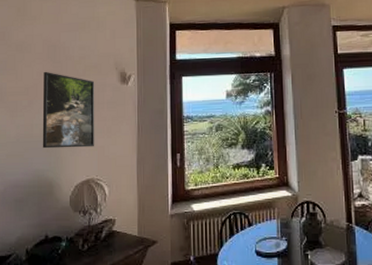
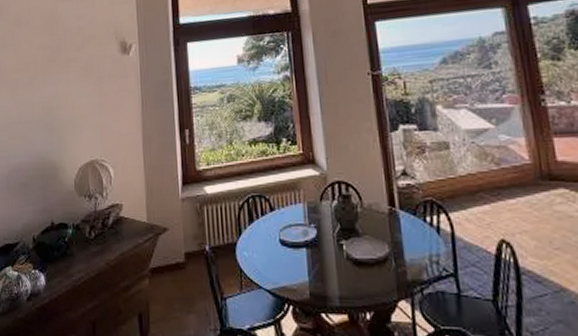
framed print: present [42,71,95,149] -> none [42,45,98,129]

